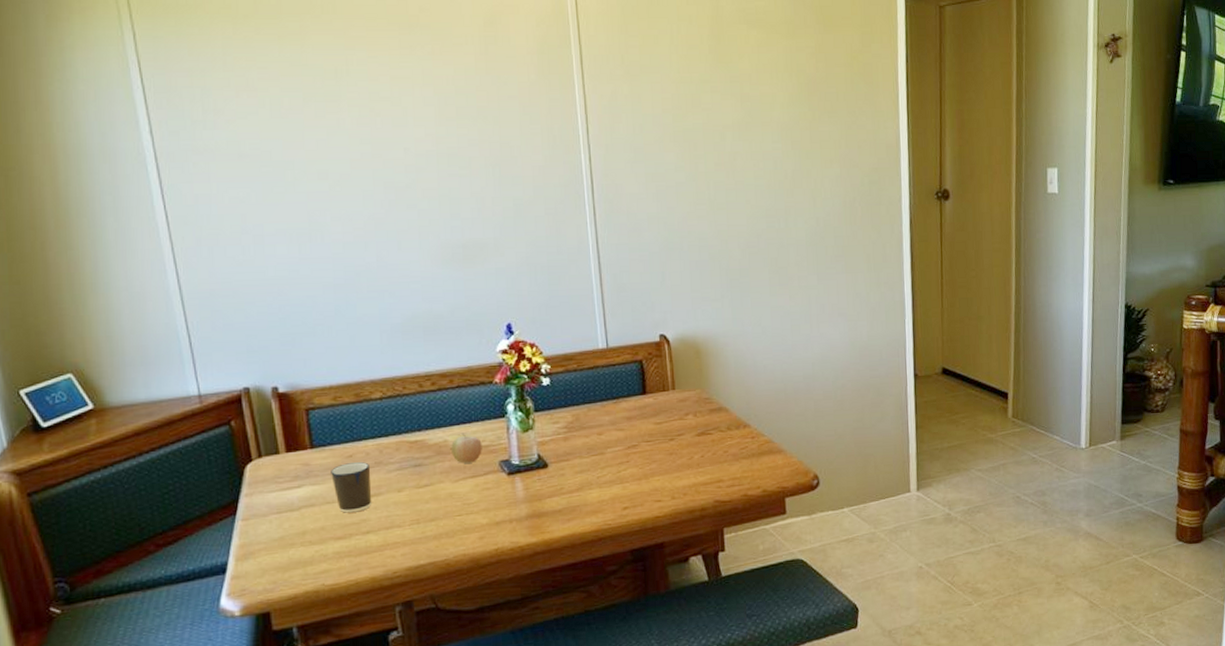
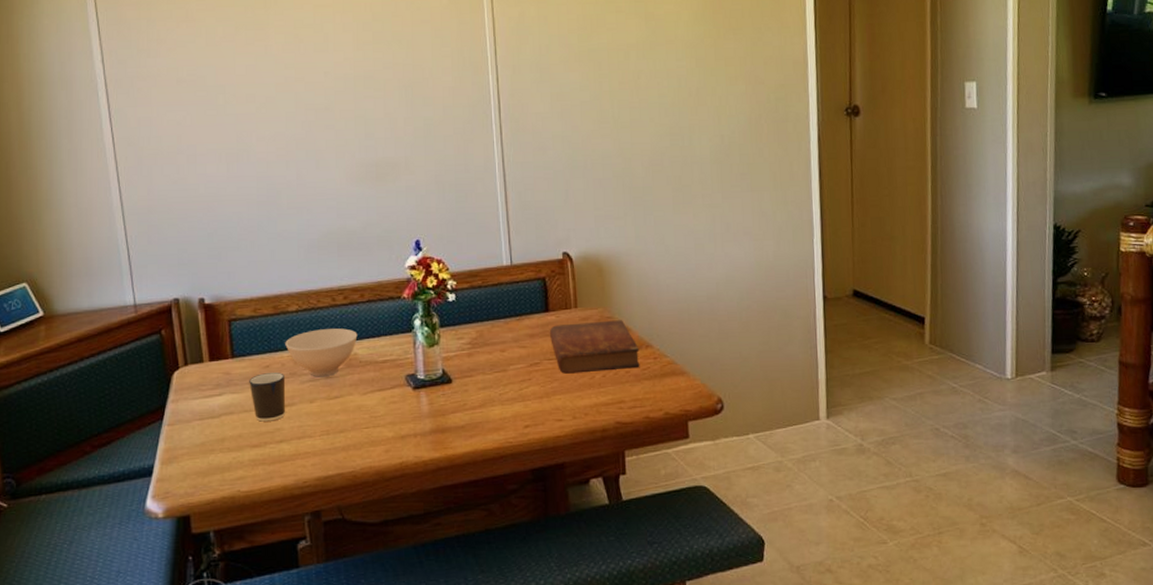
bowl: none [369,415,448,466] -> present [285,328,358,377]
fruit: present [451,432,482,463] -> none [361,346,390,377]
bible: none [647,401,738,455] -> present [549,320,640,374]

